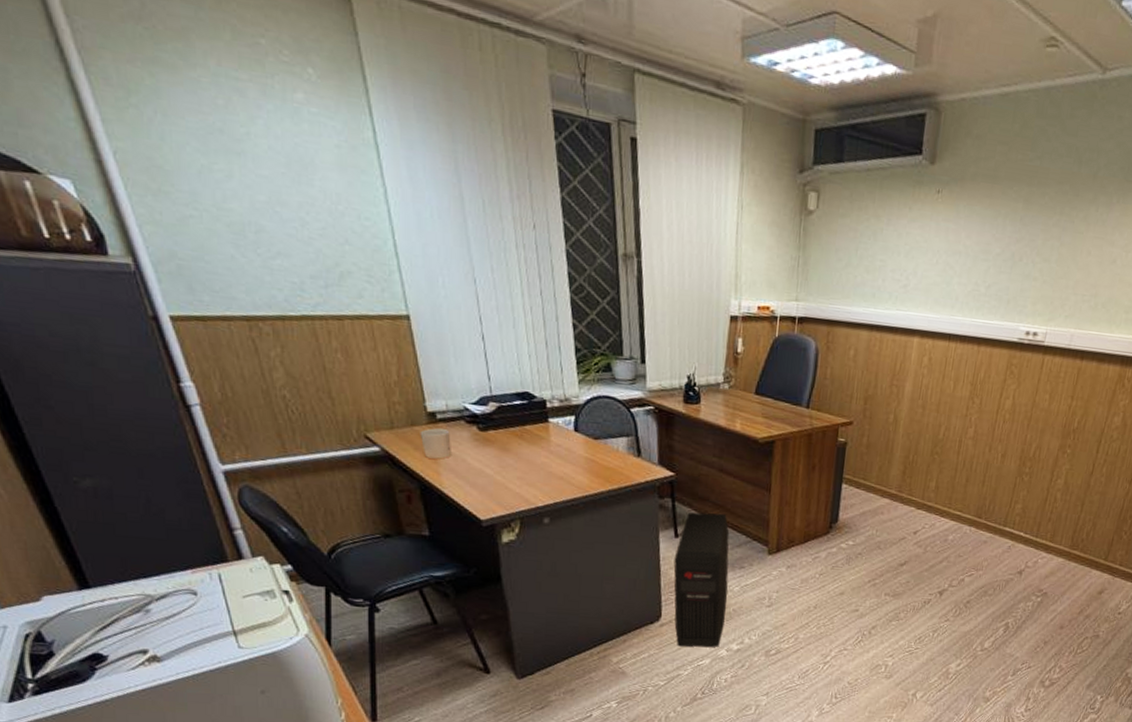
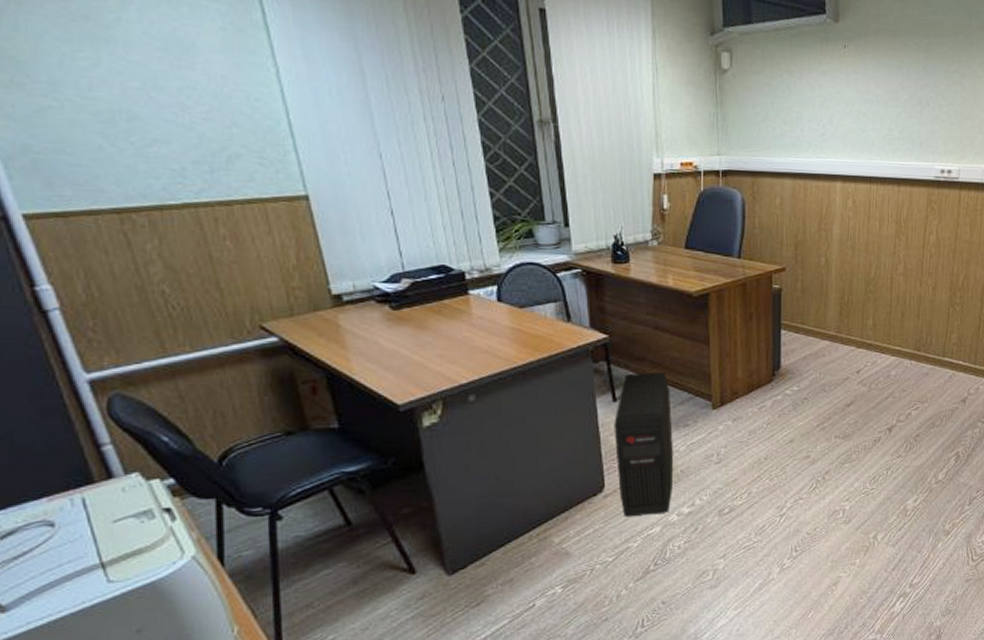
mug: present [420,428,451,460] -> none [324,311,361,345]

